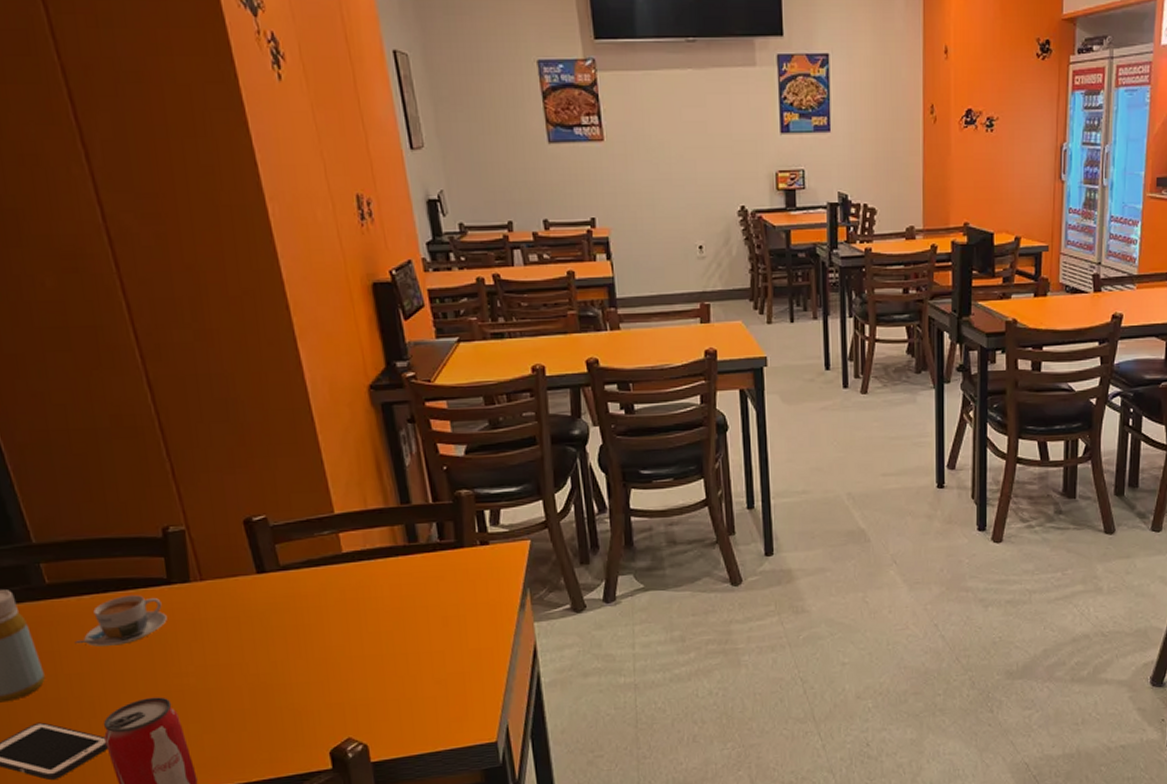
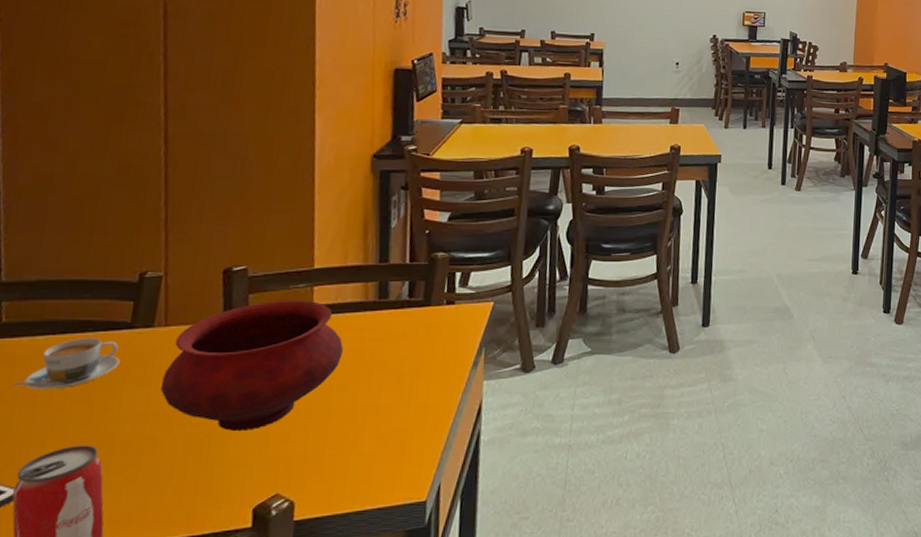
bowl: none [212,547,384,681] -> present [160,300,344,432]

